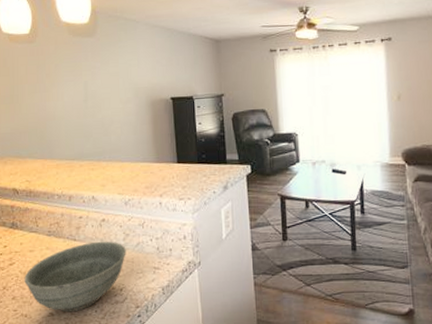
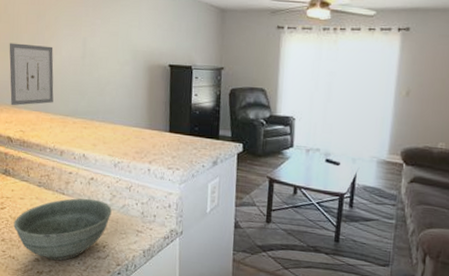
wall art: none [10,93,58,157] -> present [9,43,54,106]

